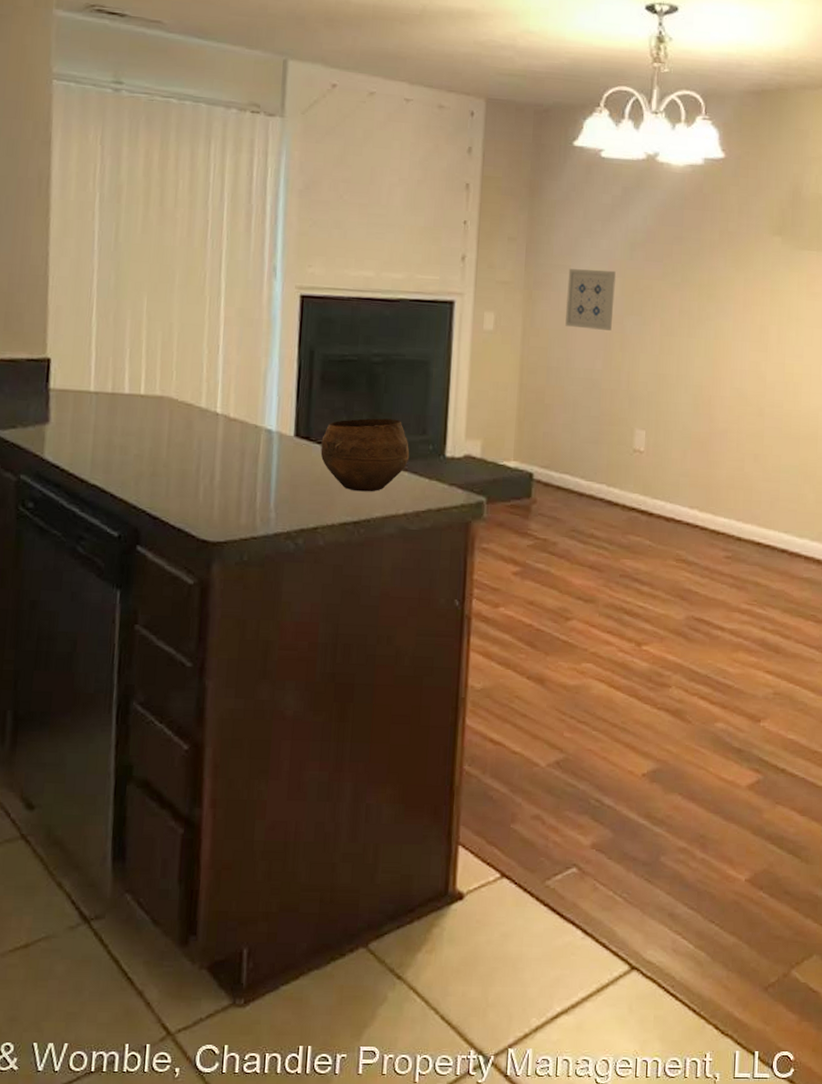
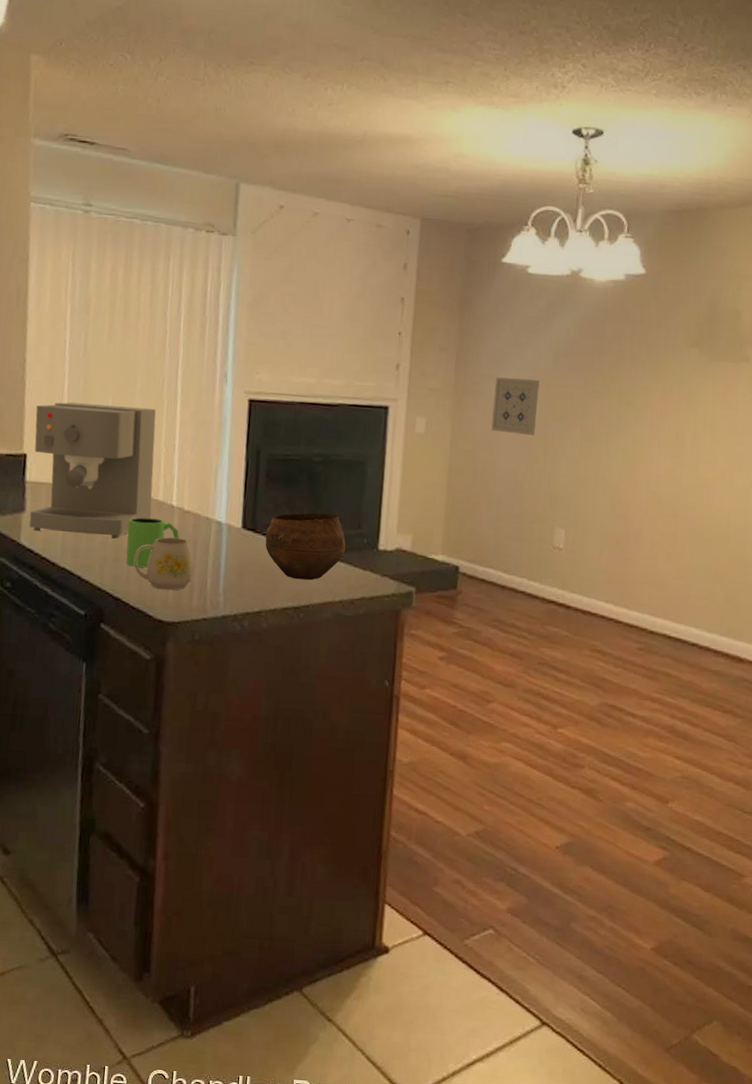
coffee maker: none [54,300,197,451] -> present [29,402,156,539]
mug: none [165,426,225,482] -> present [126,517,180,568]
mug: none [174,448,241,507] -> present [134,537,194,591]

